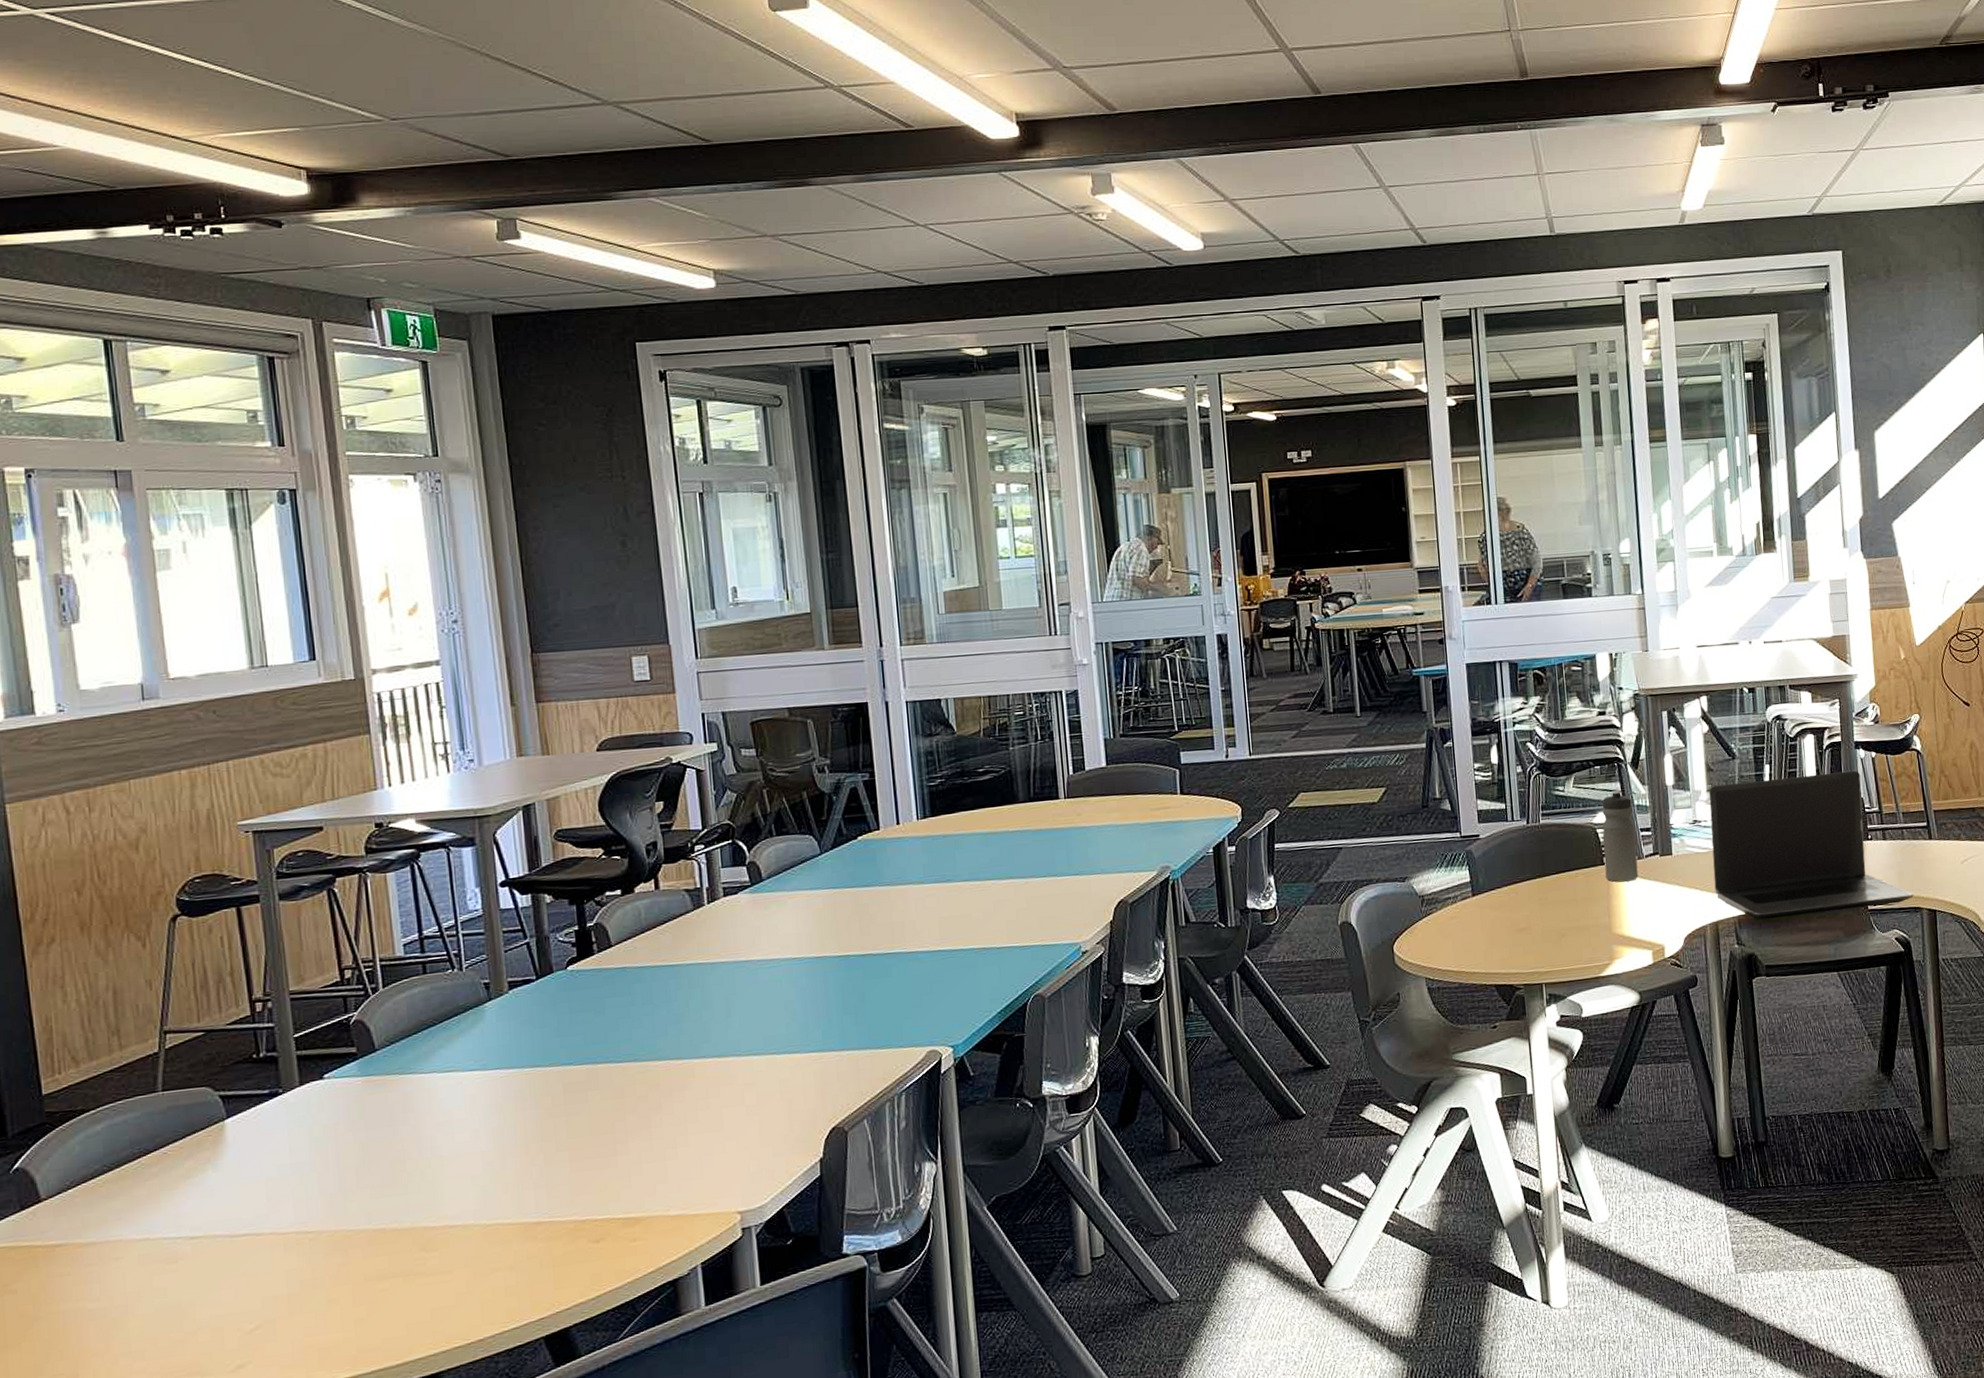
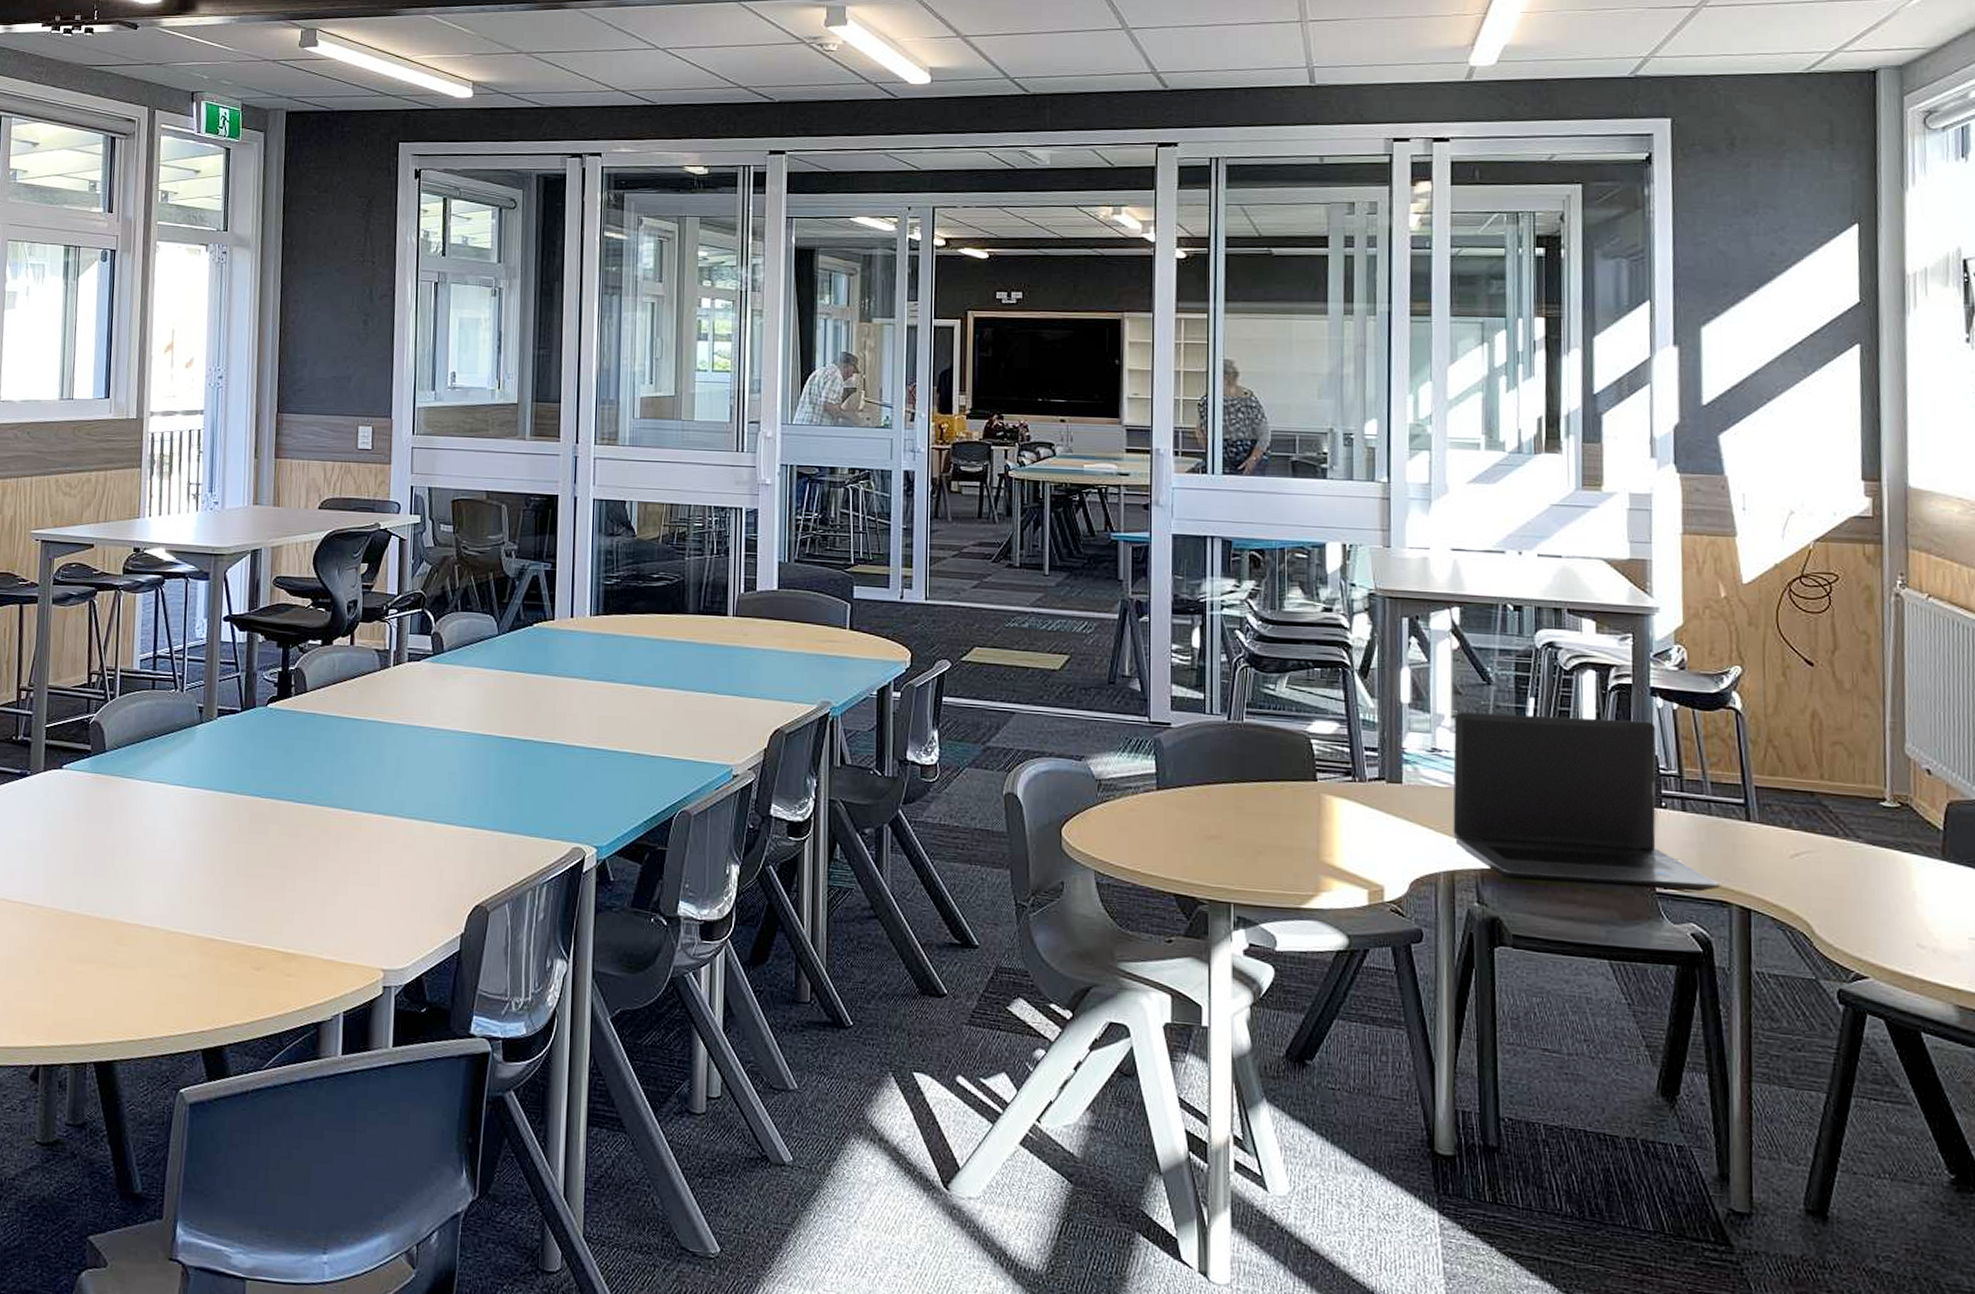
water bottle: present [1602,790,1638,883] -> none [1317,698,1359,805]

